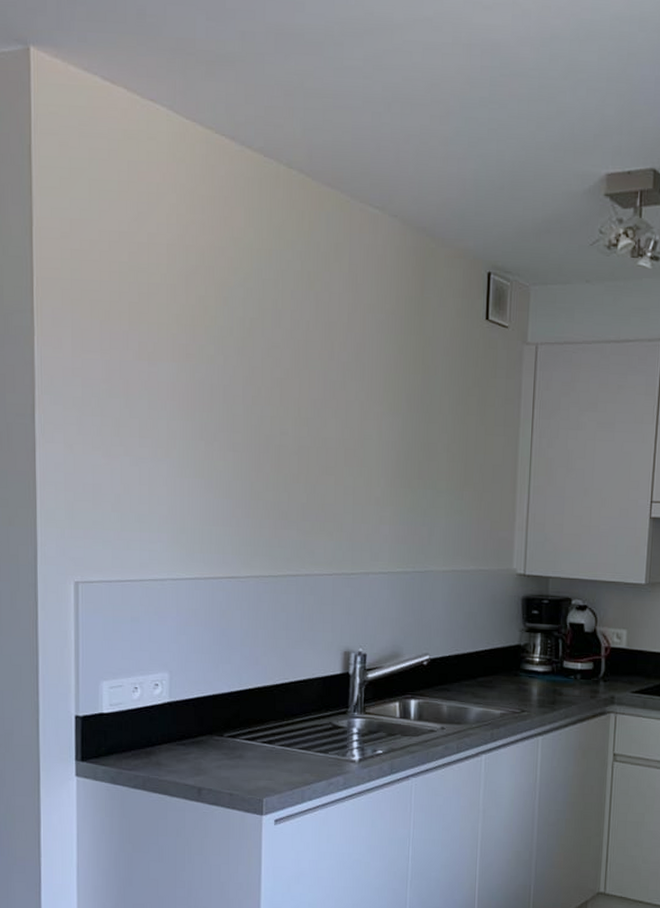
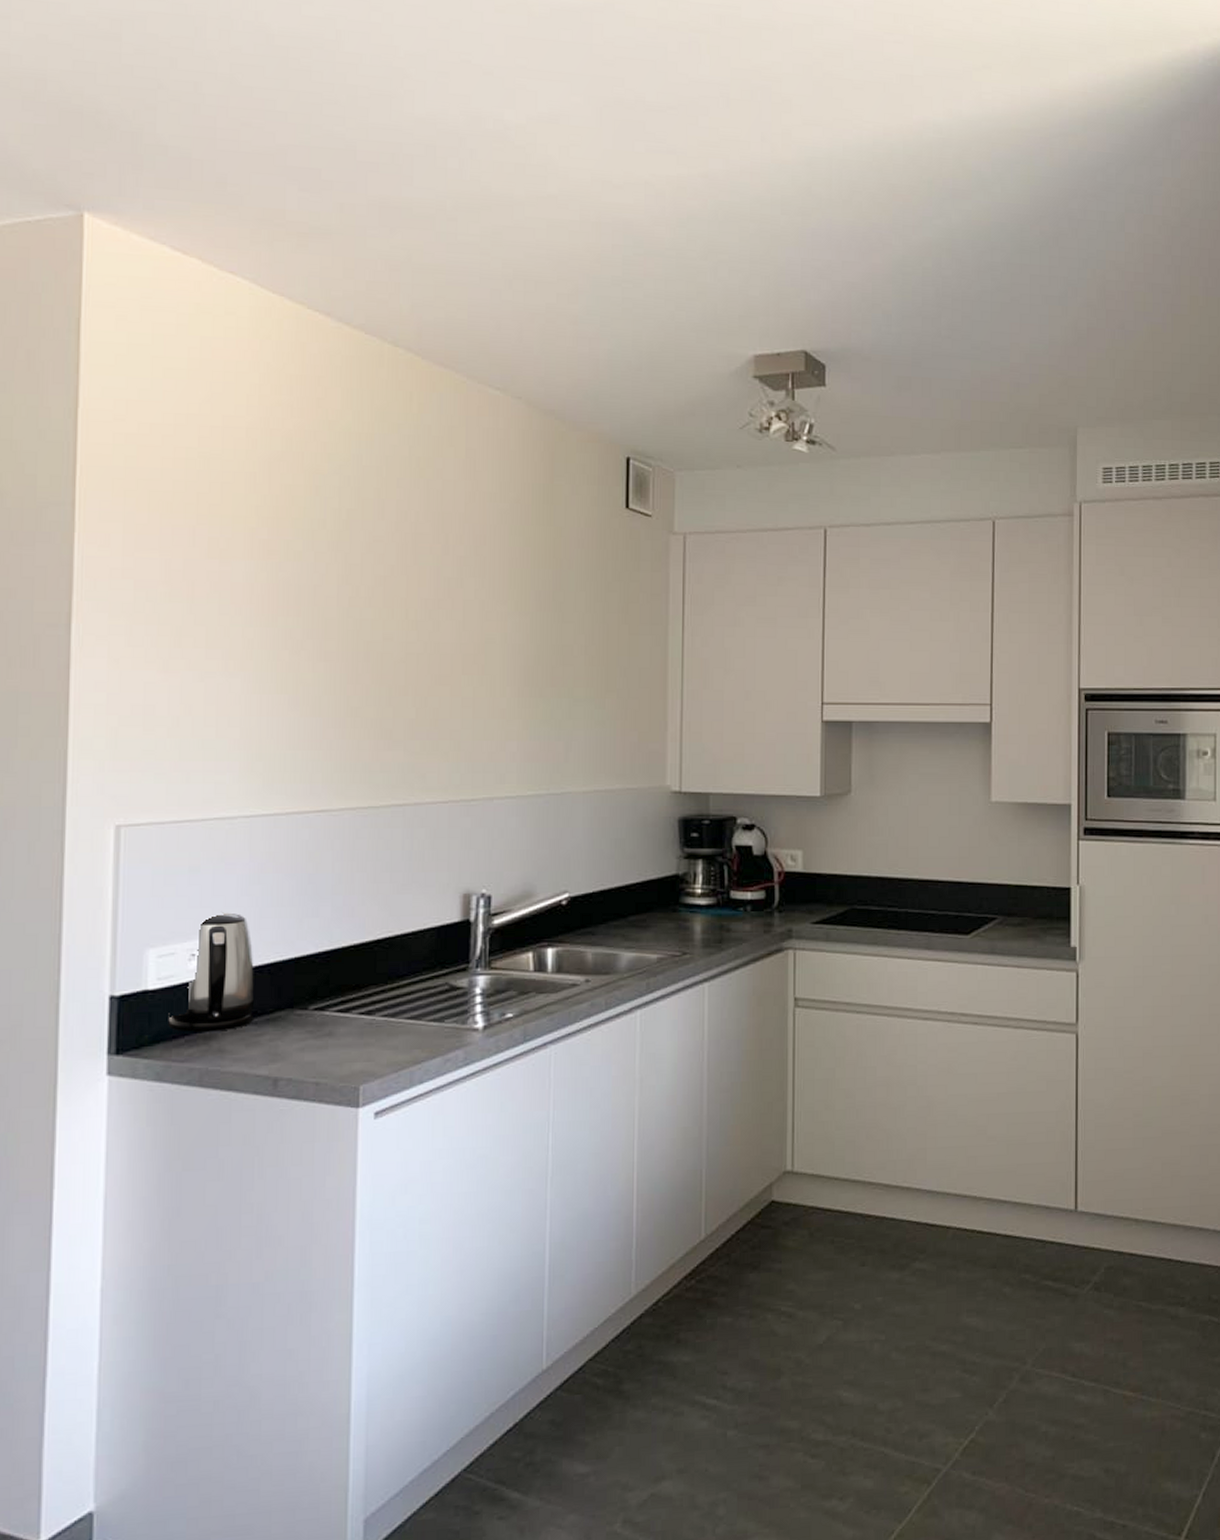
kettle: none [119,656,183,749] -> present [168,912,255,1033]

